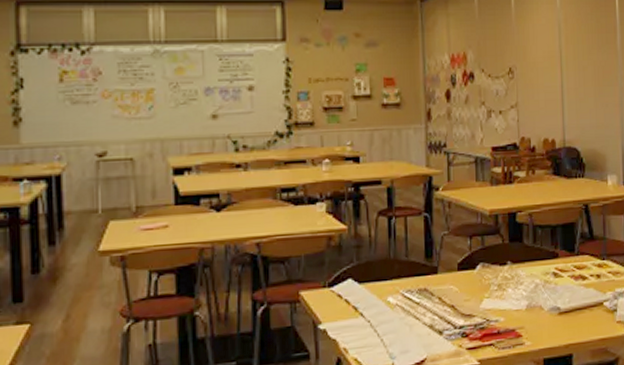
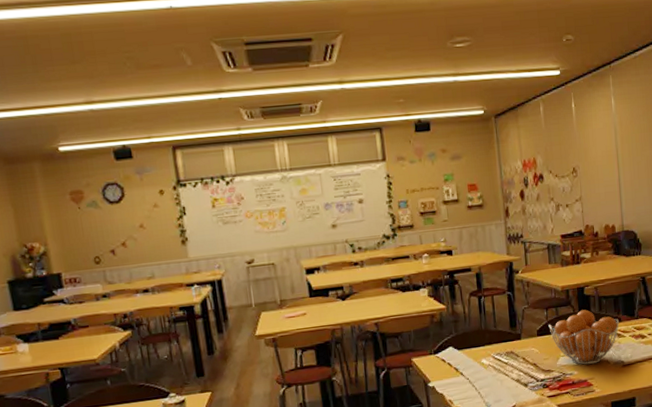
fruit basket: none [472,240,556,310] -> present [548,309,619,365]

